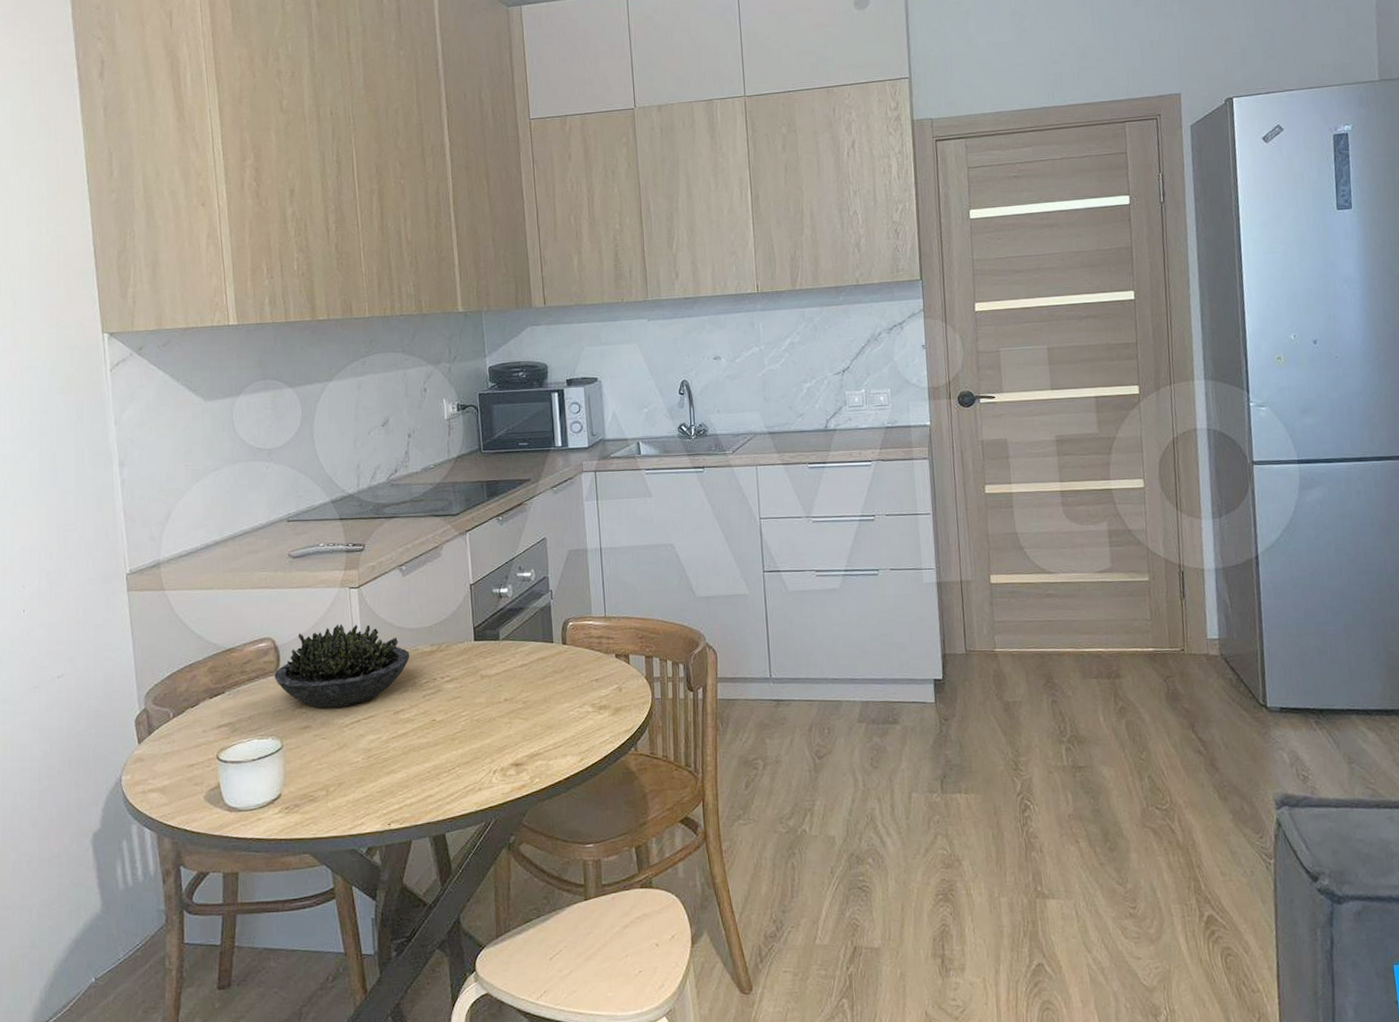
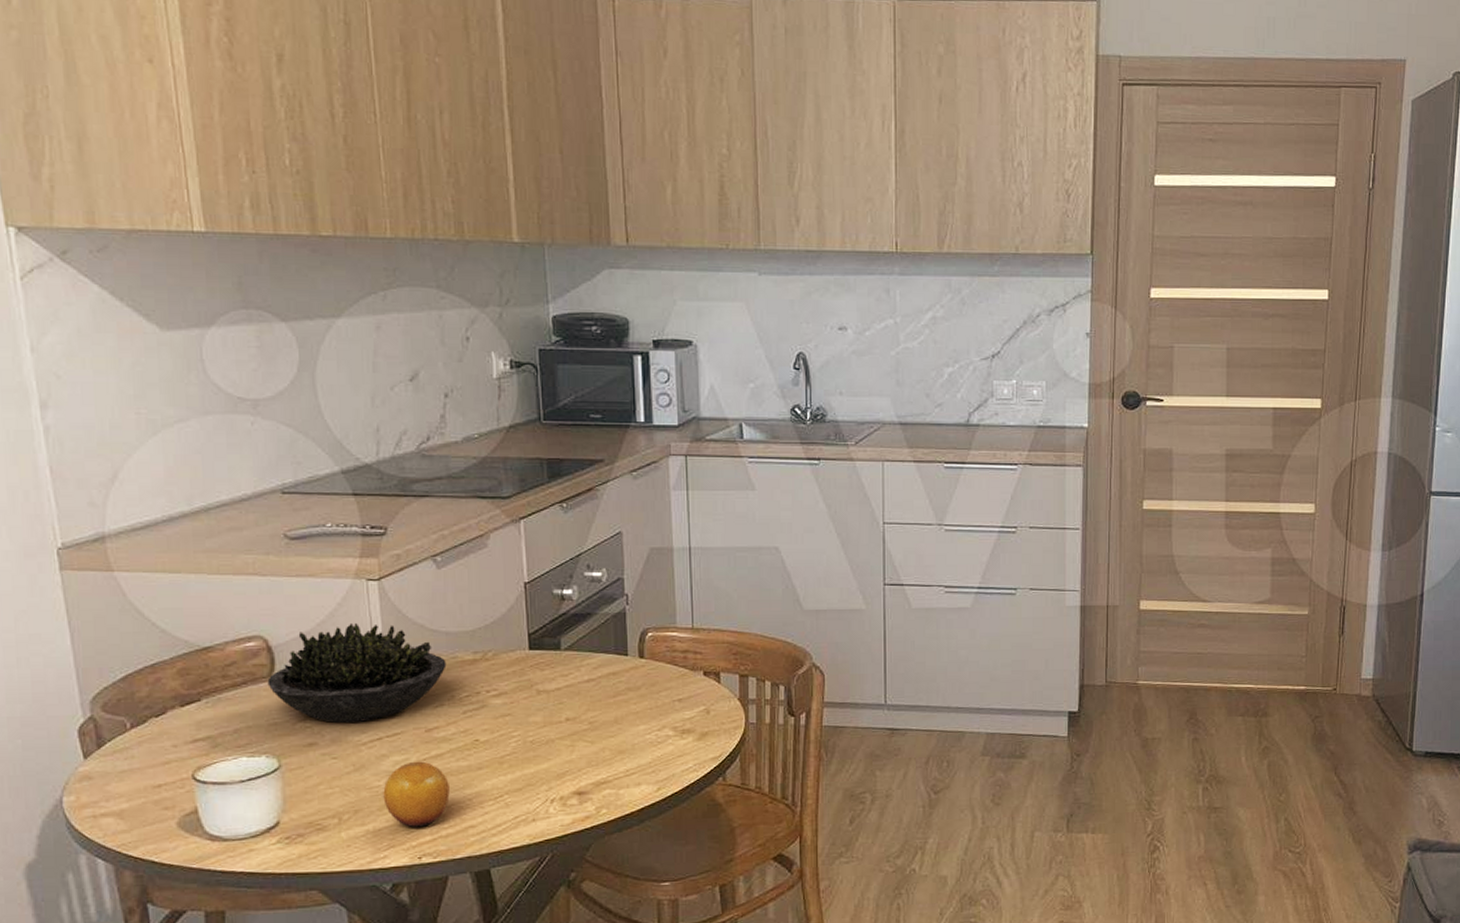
fruit: none [361,739,413,798] -> present [383,761,450,828]

